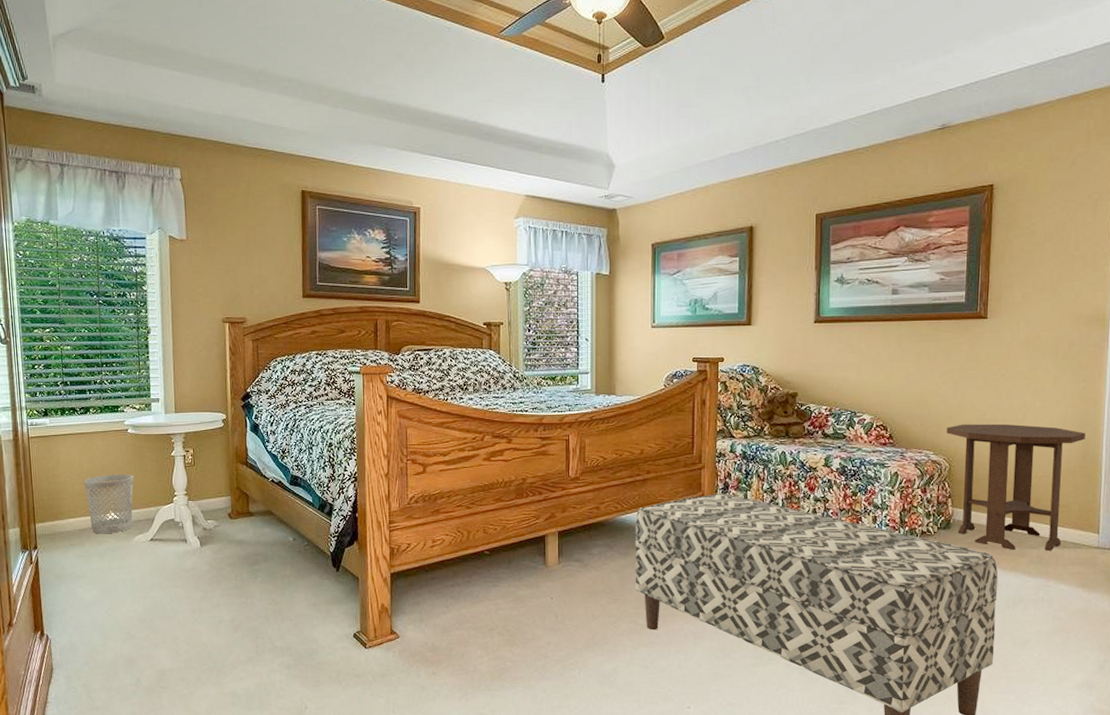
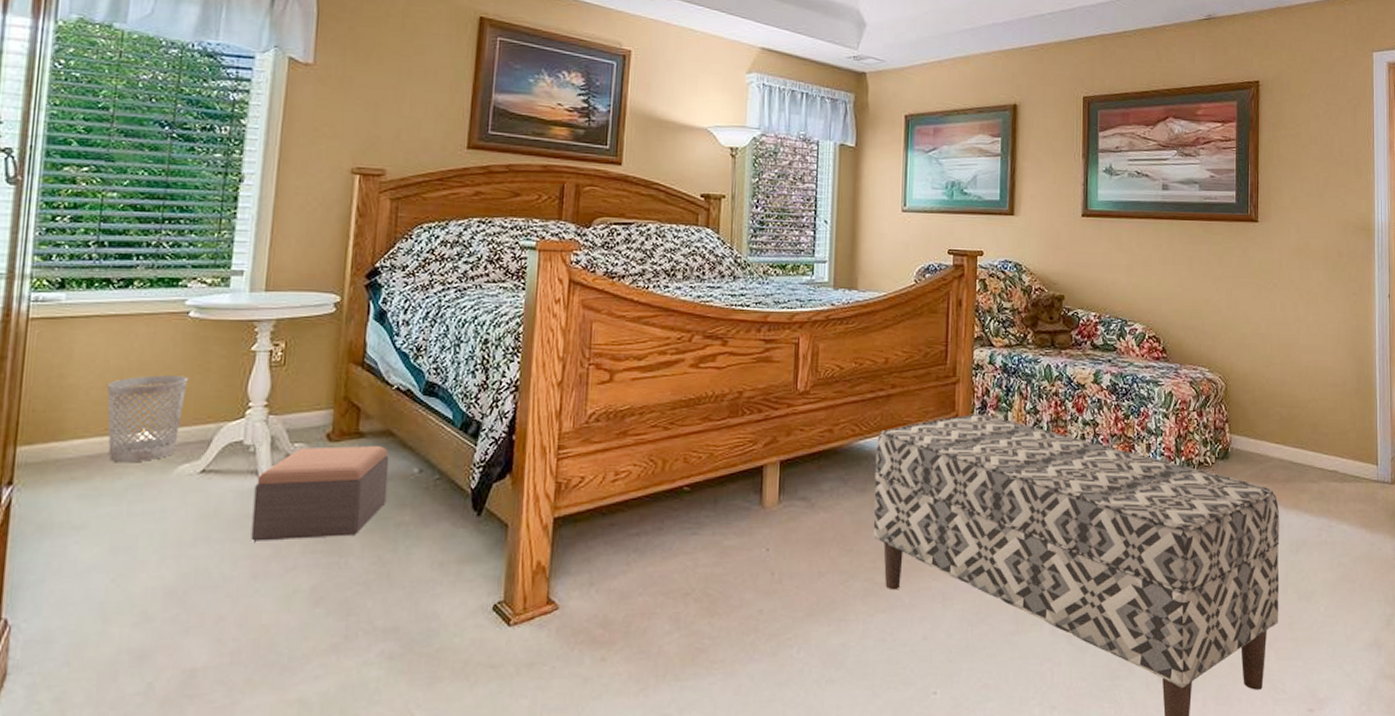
footstool: none [186,522,273,587] -> present [251,446,390,541]
side table: present [946,423,1085,551] -> none [1221,338,1359,485]

